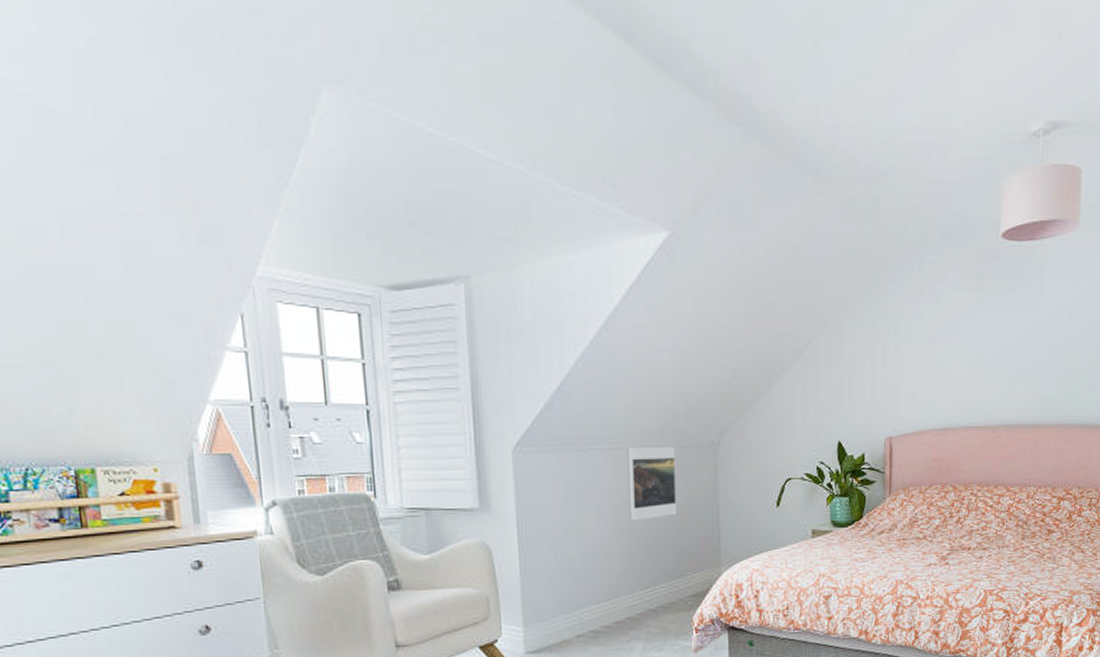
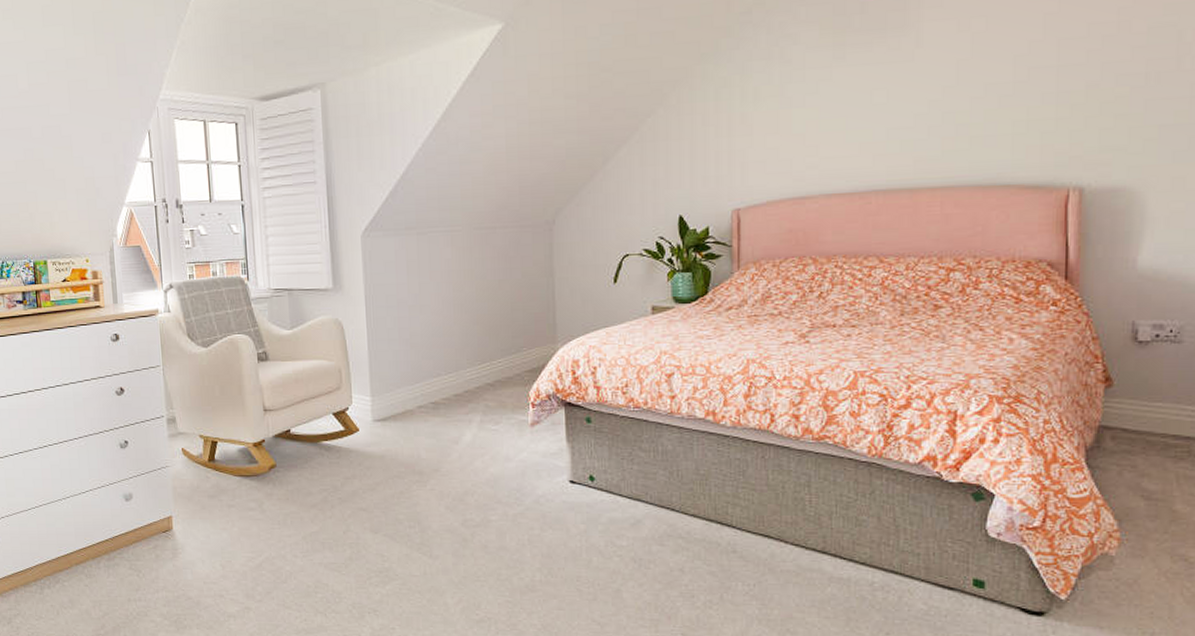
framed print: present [627,447,677,521] -> none [465,227,513,299]

